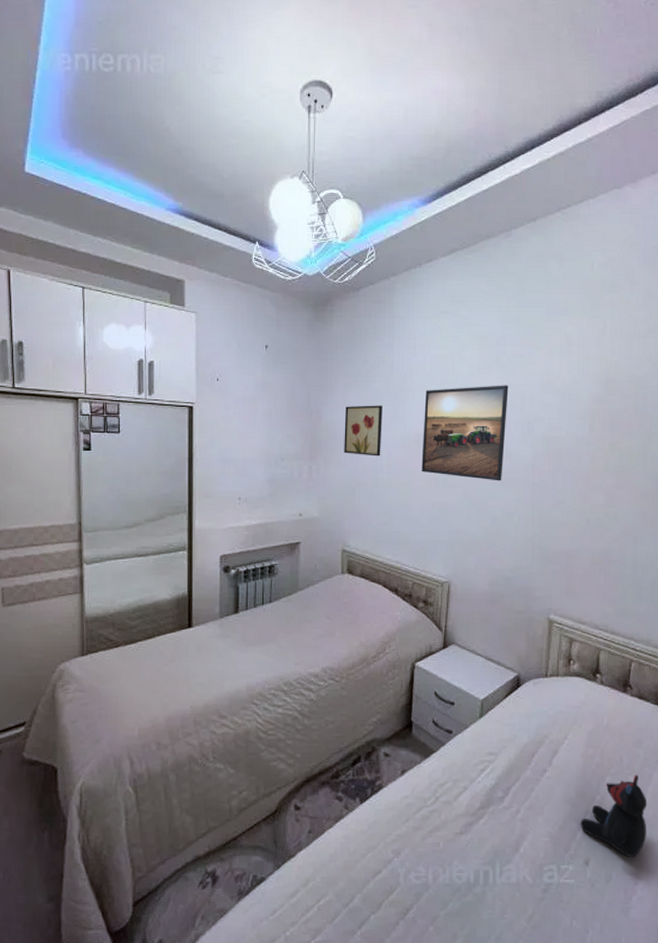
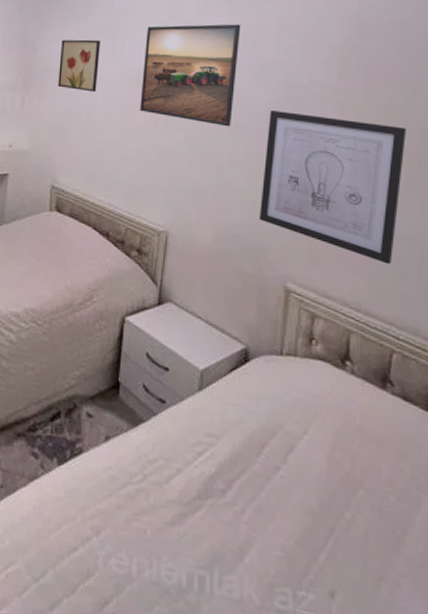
wall art: none [526,464,642,589] -> present [258,110,406,264]
teddy bear: present [580,775,647,858] -> none [324,495,416,603]

